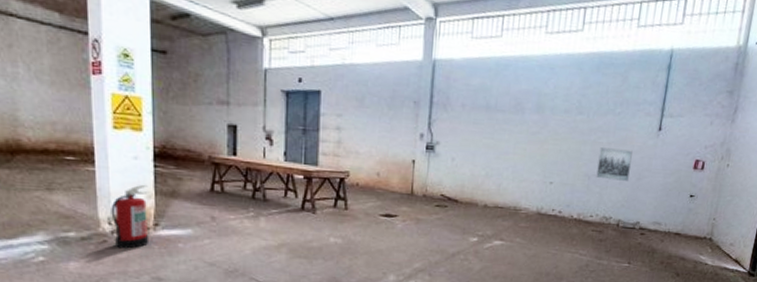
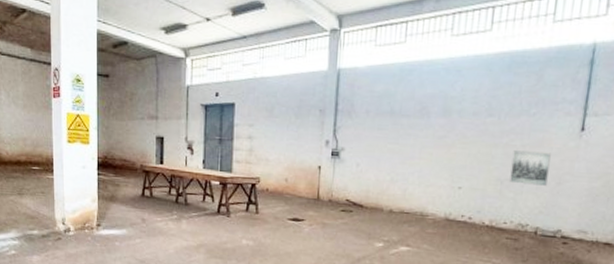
fire extinguisher: present [111,184,150,249] -> none [64,190,94,246]

